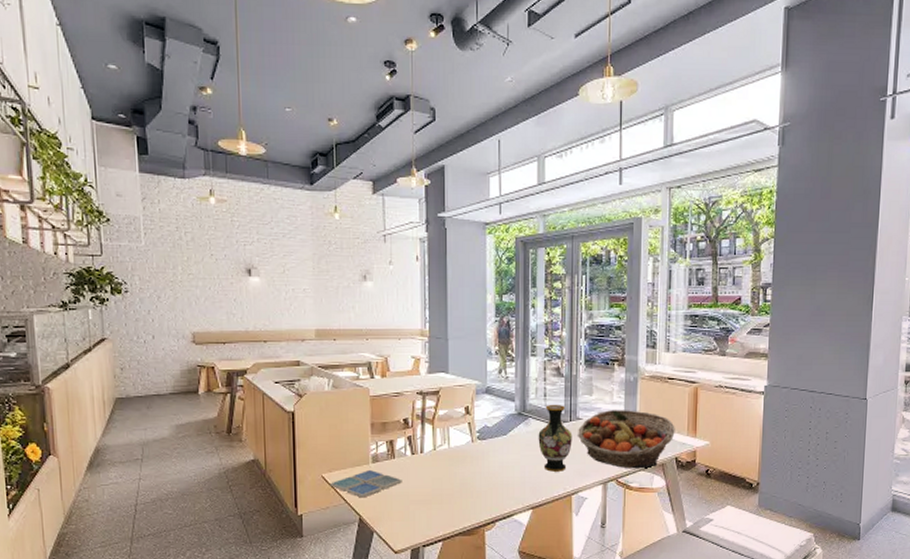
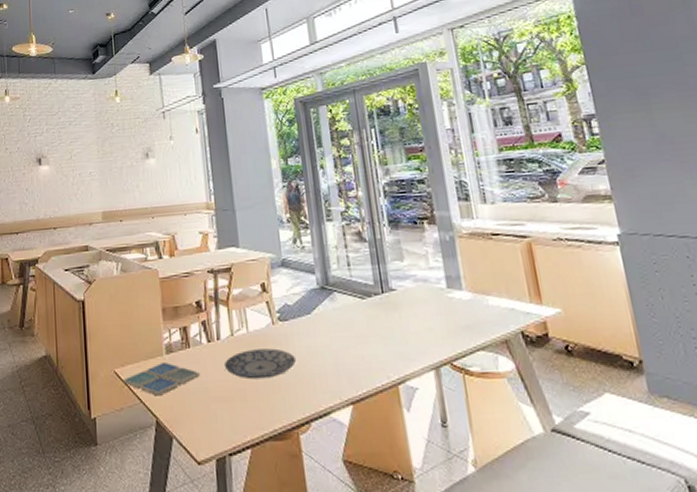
plate: none [425,462,488,487] -> present [224,348,296,380]
vase: present [538,404,572,472] -> none [347,273,389,356]
fruit basket: present [578,410,675,469] -> none [393,275,514,349]

